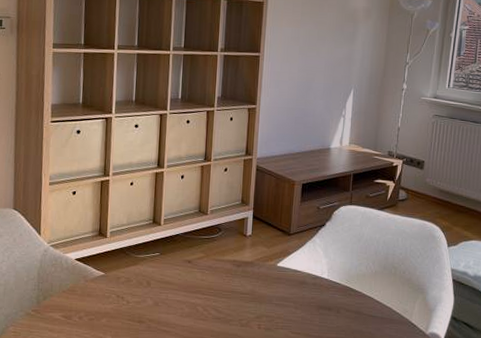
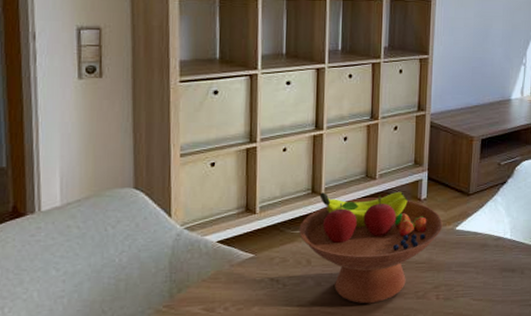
fruit bowl: none [141,223,266,327] -> present [299,192,443,304]

